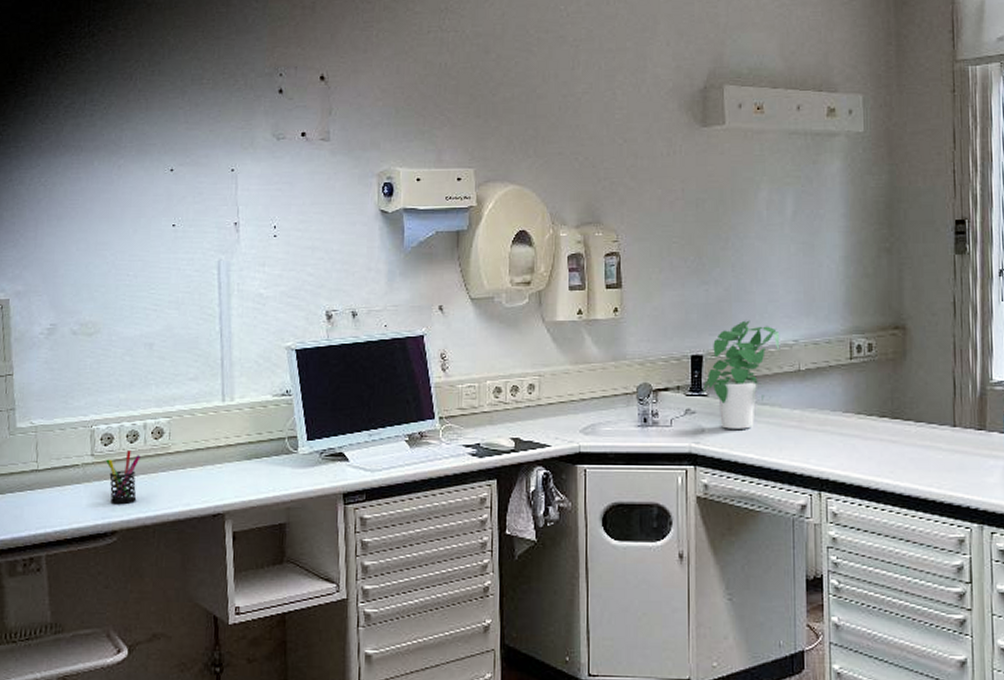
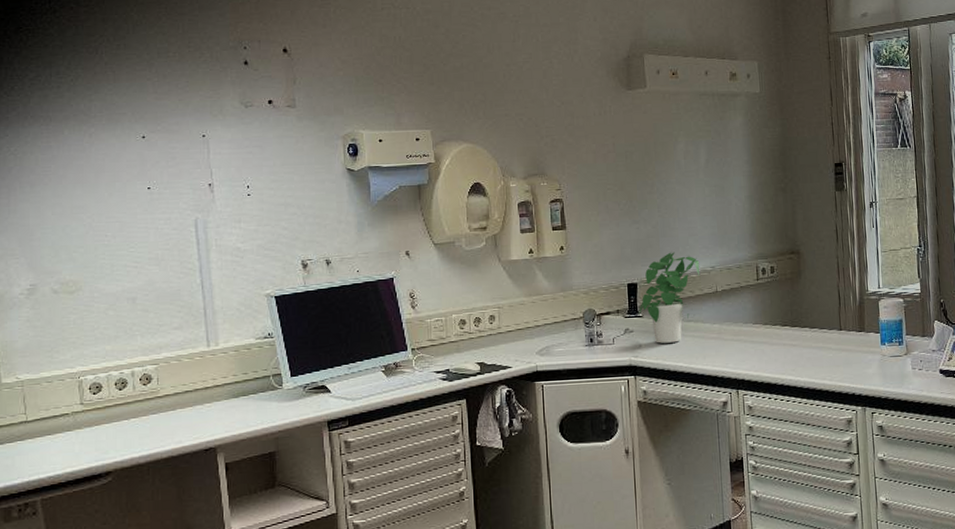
pen holder: present [106,451,141,504] -> none [96,397,130,447]

